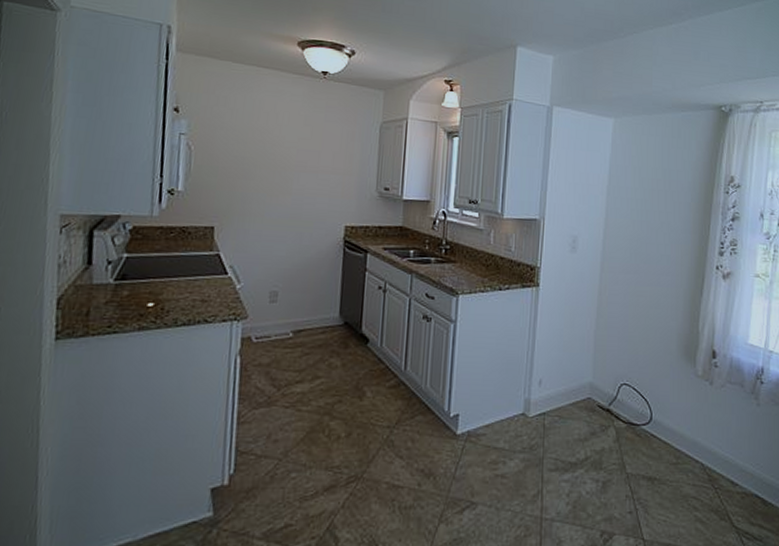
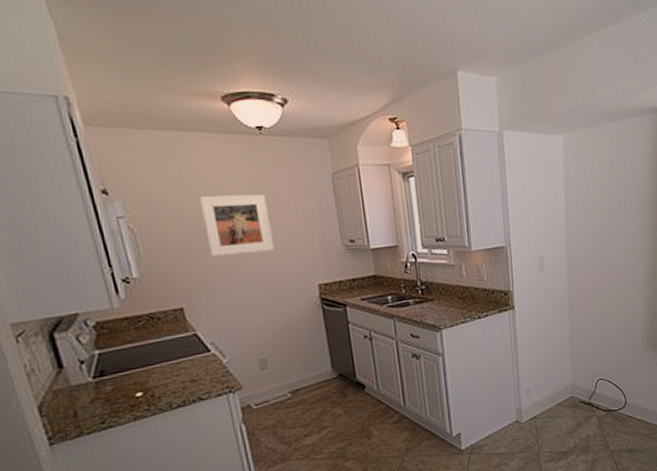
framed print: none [252,126,315,186] -> present [199,194,274,256]

